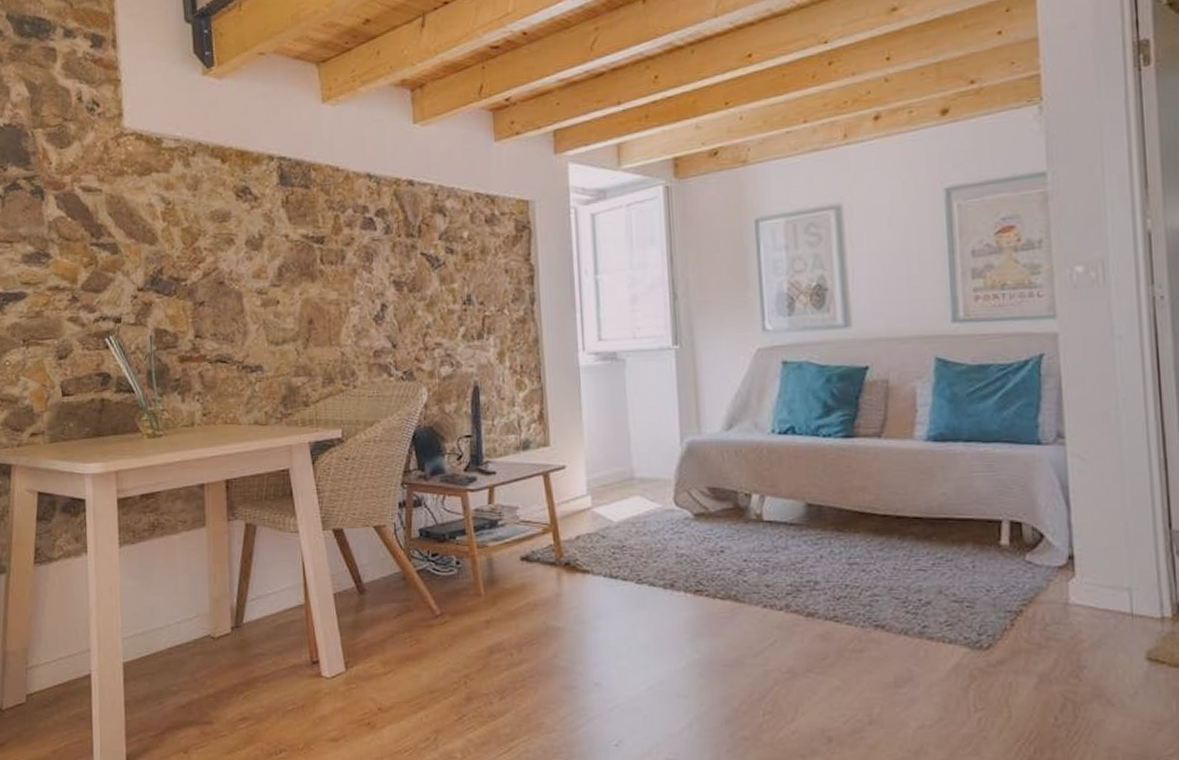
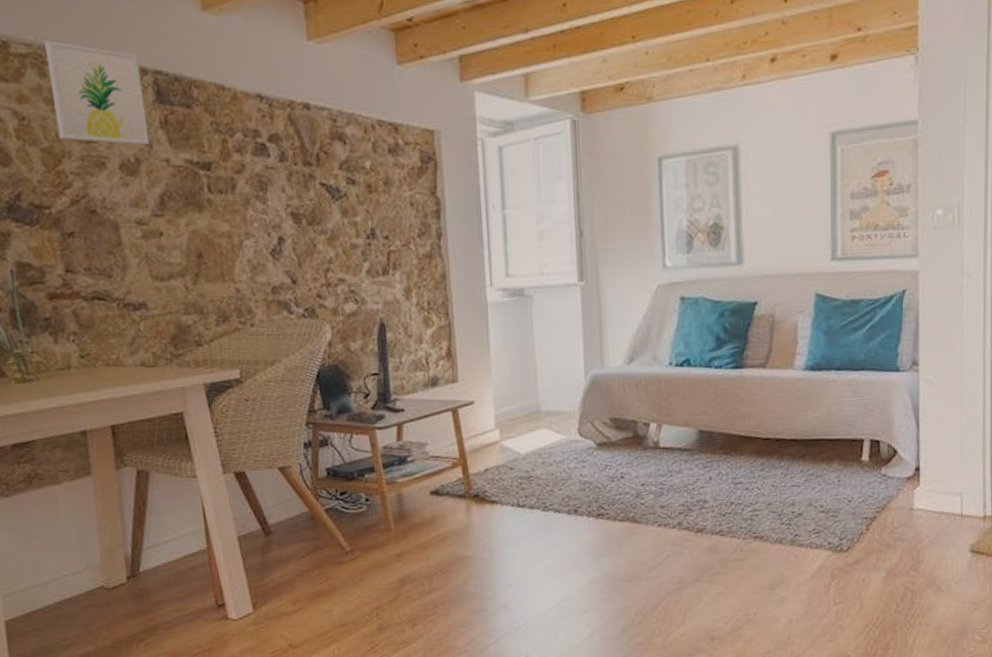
wall art: none [191,135,272,223] -> present [45,40,150,145]

